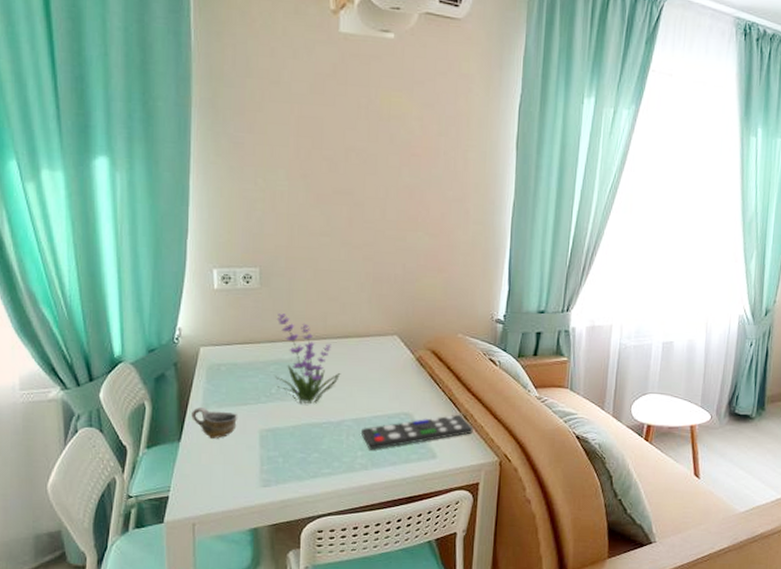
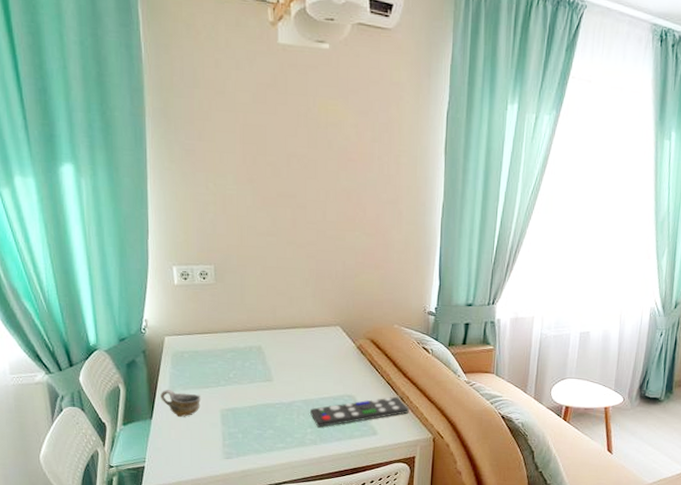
plant: present [274,313,341,405] -> none [231,306,291,388]

